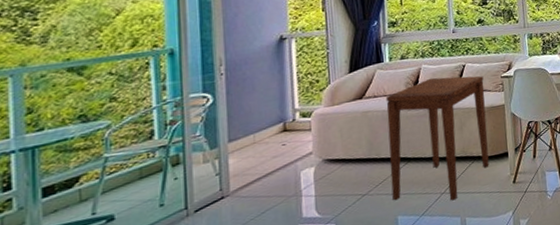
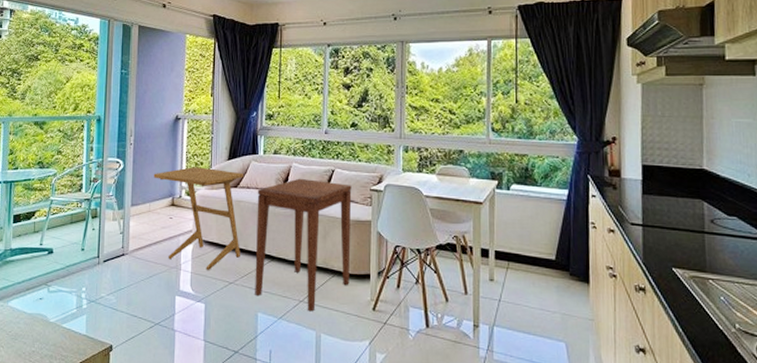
side table: none [256,83,373,189] -> present [153,167,244,270]

